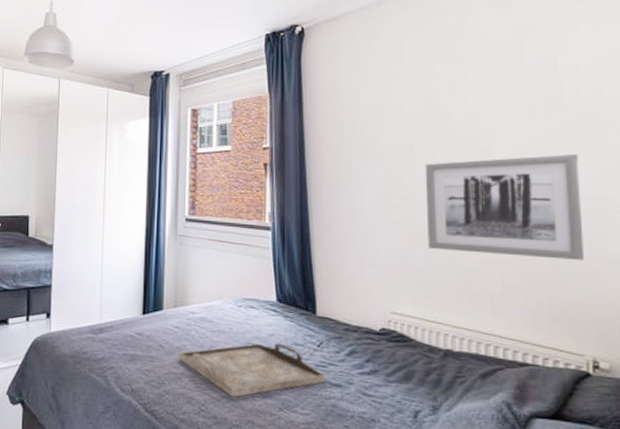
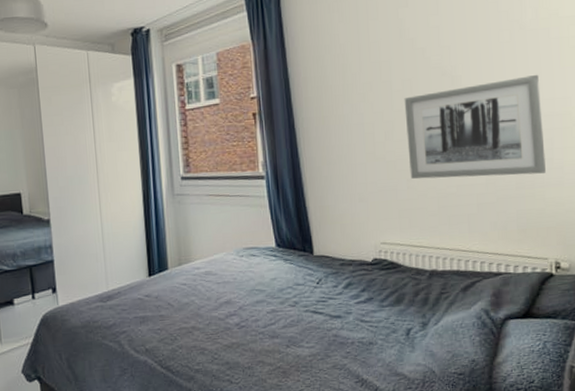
serving tray: present [179,343,325,397] -> none [188,286,326,342]

